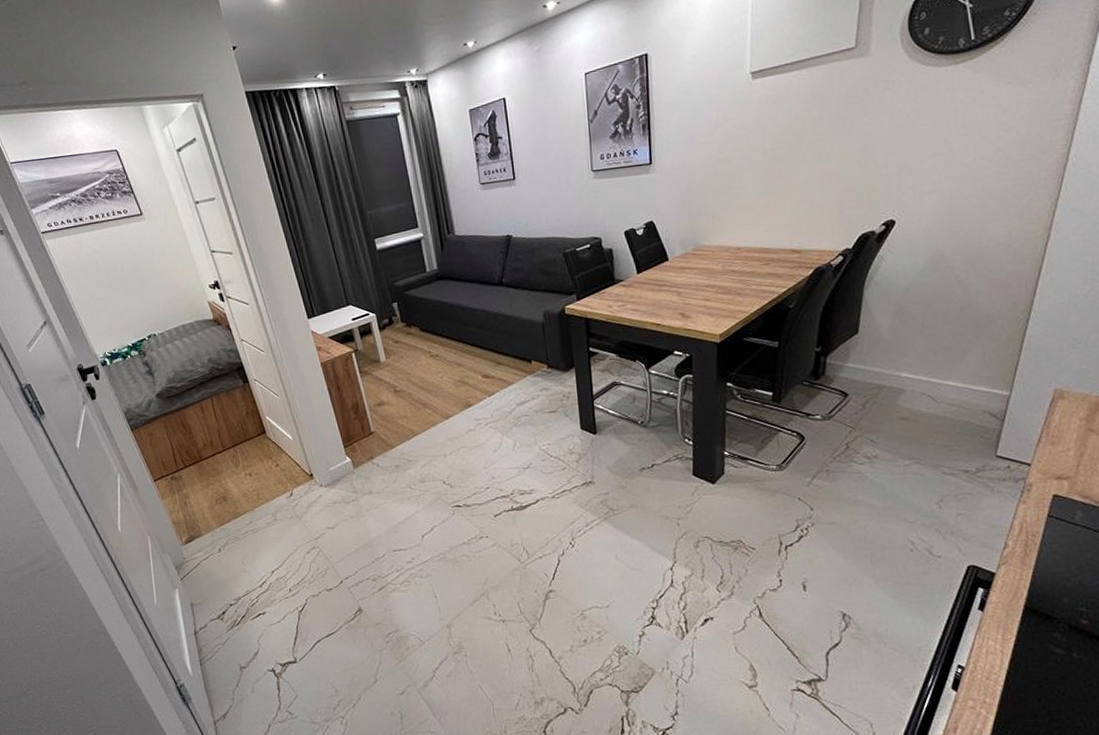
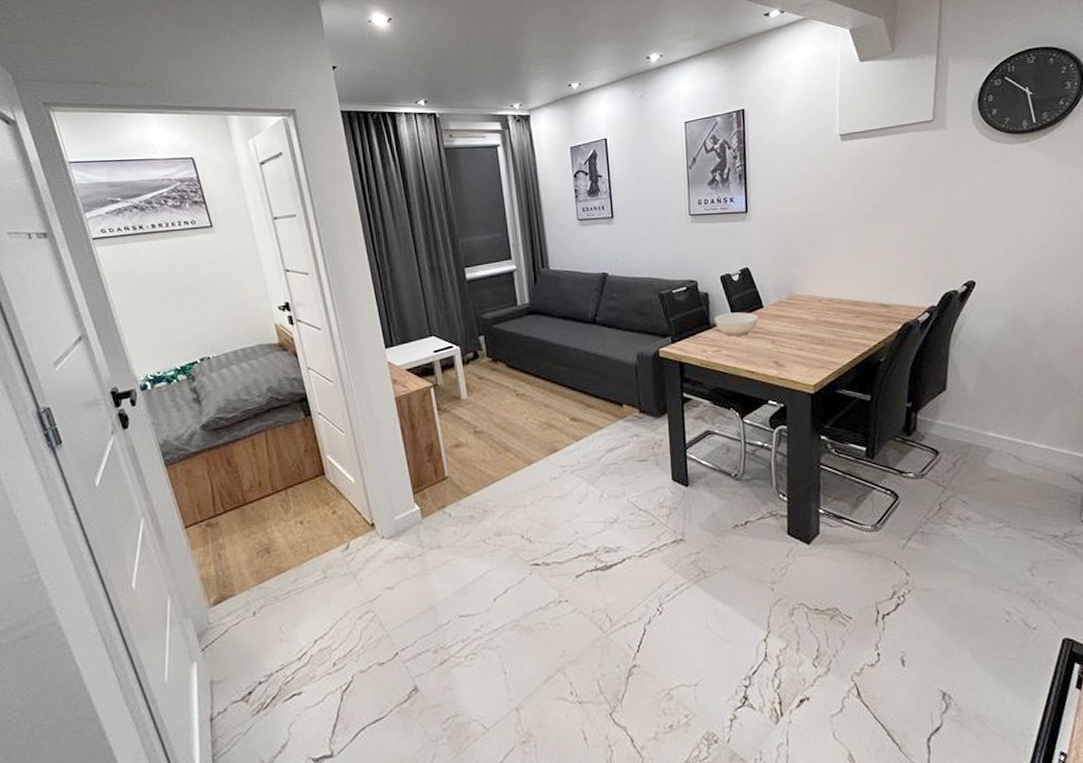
bowl: none [619,266,664,291] -> present [714,312,759,336]

